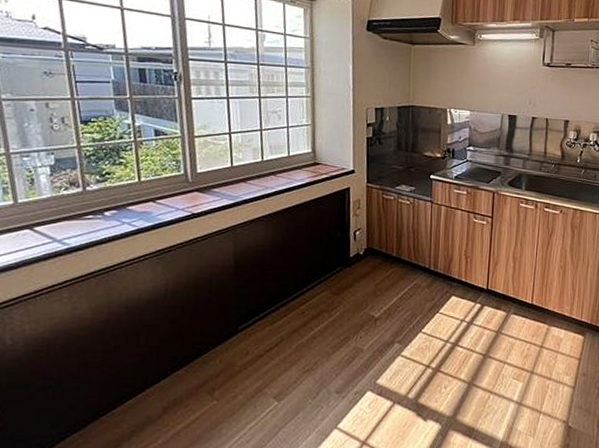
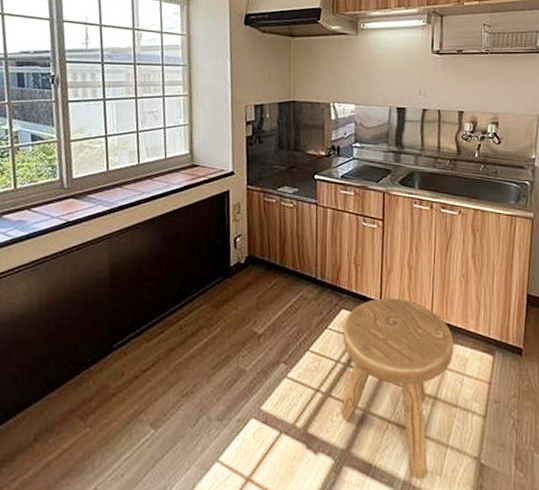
stool: none [449,287,551,440] -> present [341,298,454,479]

